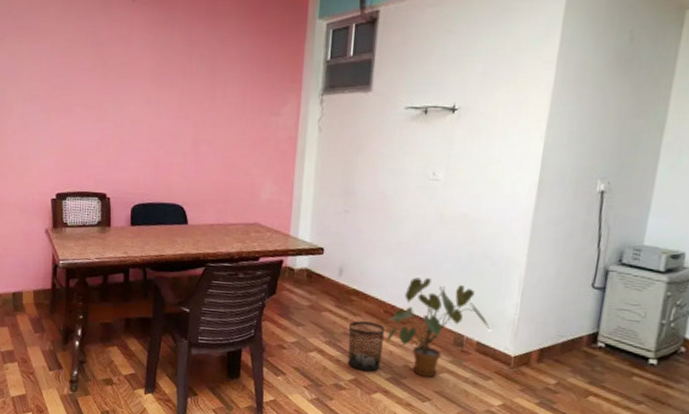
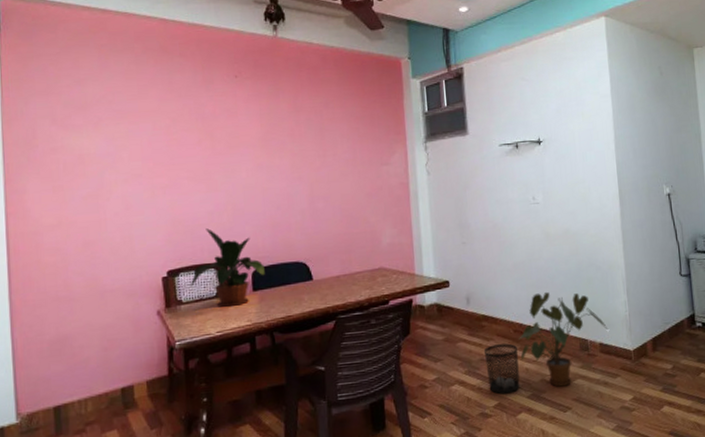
potted plant: none [76,158,144,238] -> present [191,228,265,308]

